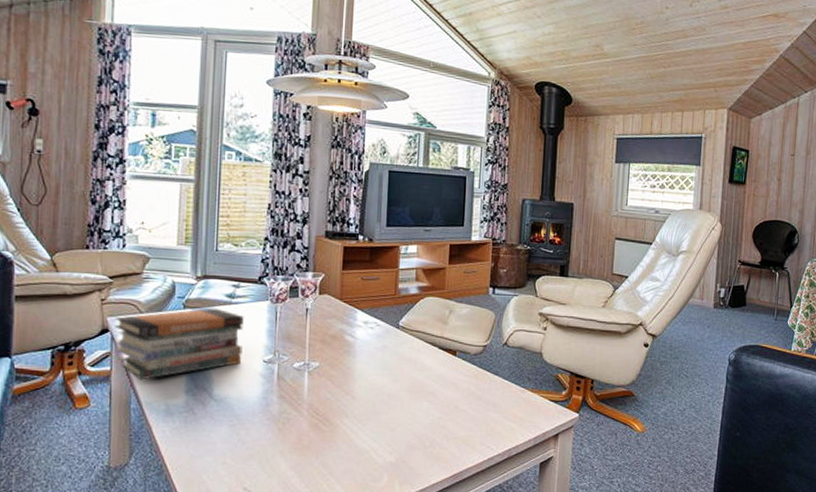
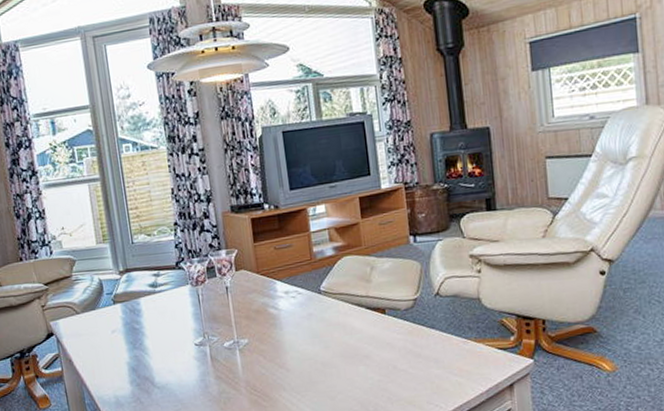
book stack: present [114,308,244,380] -> none [57,299,175,377]

